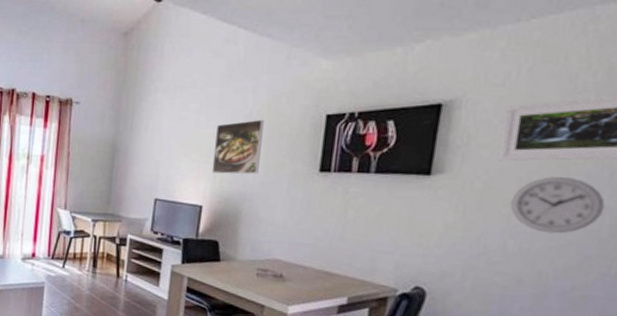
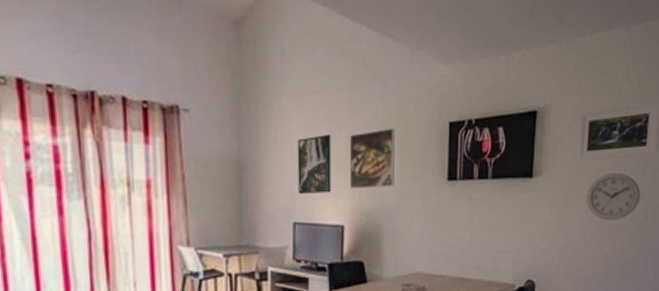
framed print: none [162,123,198,176] -> present [297,134,331,195]

